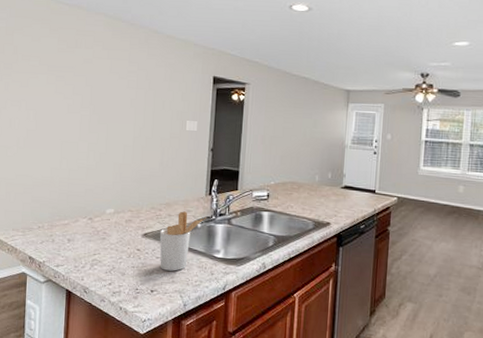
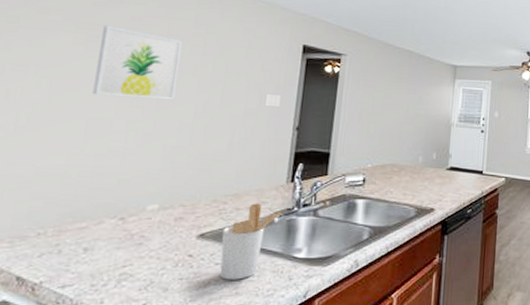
wall art: none [63,67,121,127] -> present [93,24,182,100]

